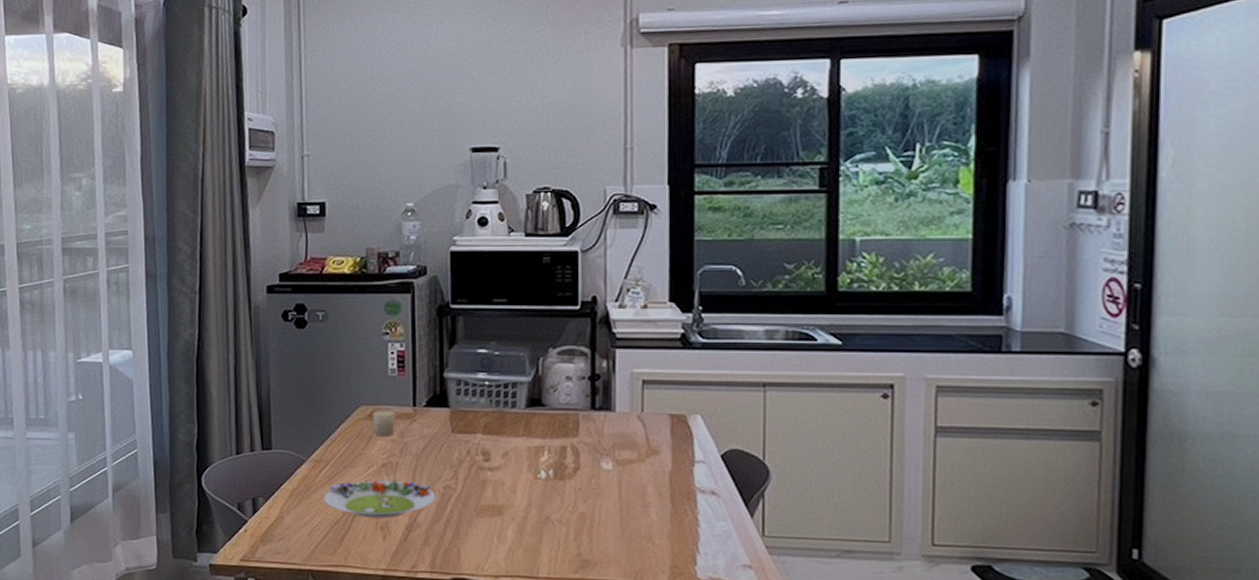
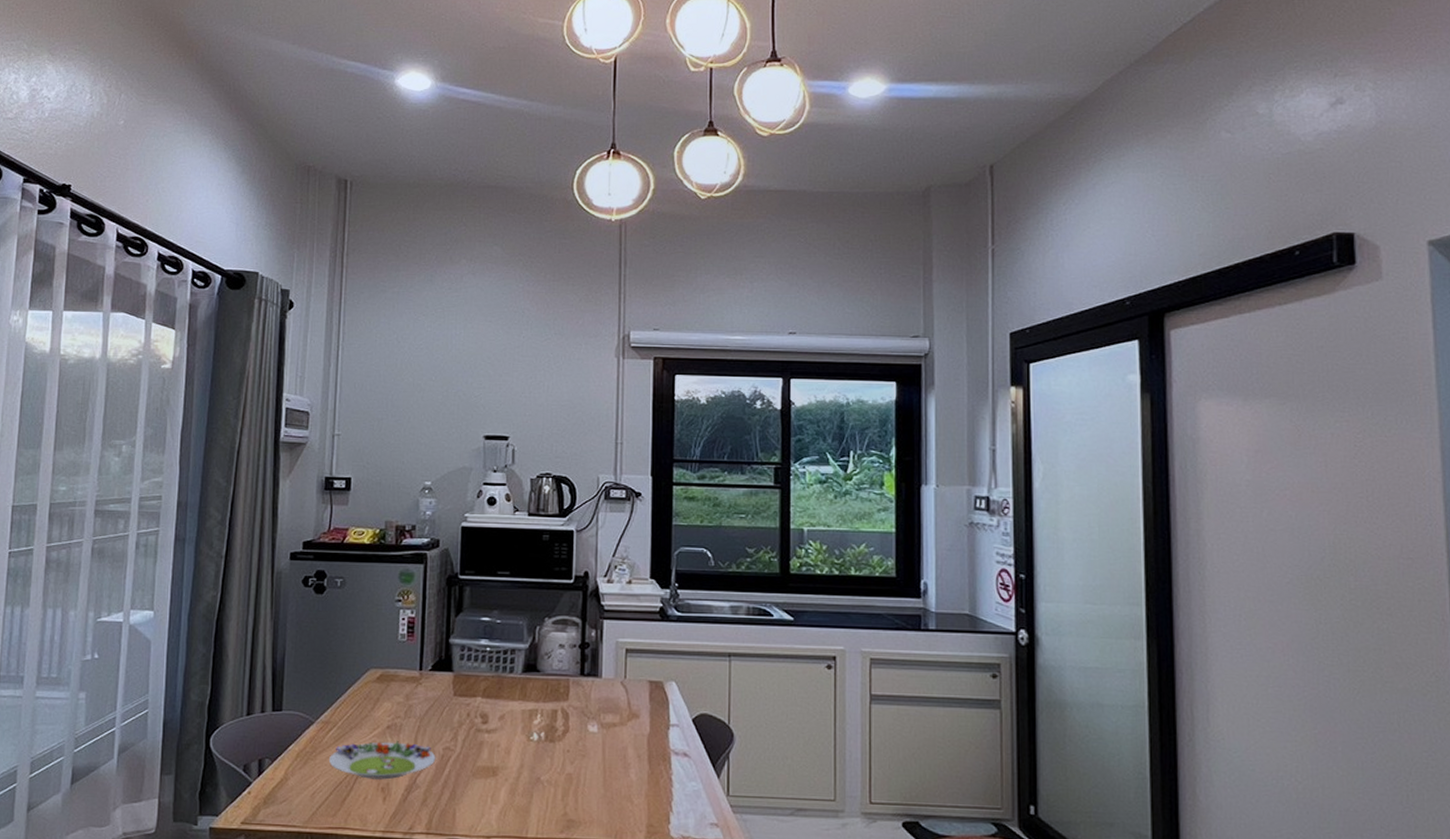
candle: present [373,410,396,438] -> none [381,673,403,701]

